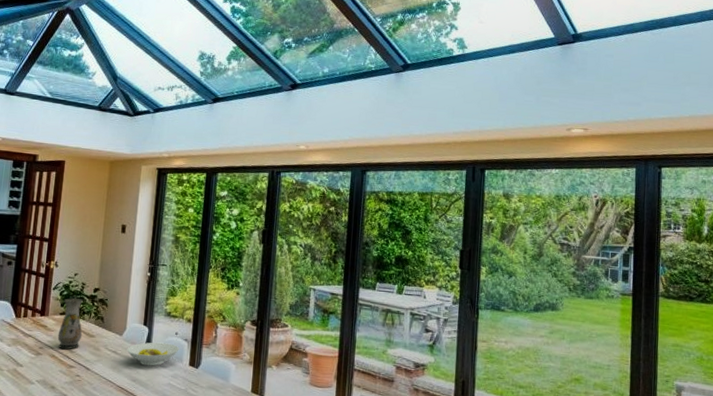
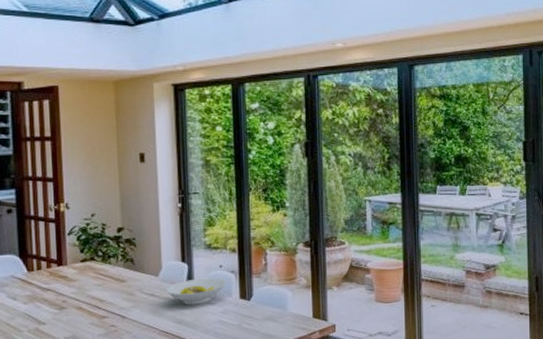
vase: present [57,298,83,350] -> none [82,242,111,300]

